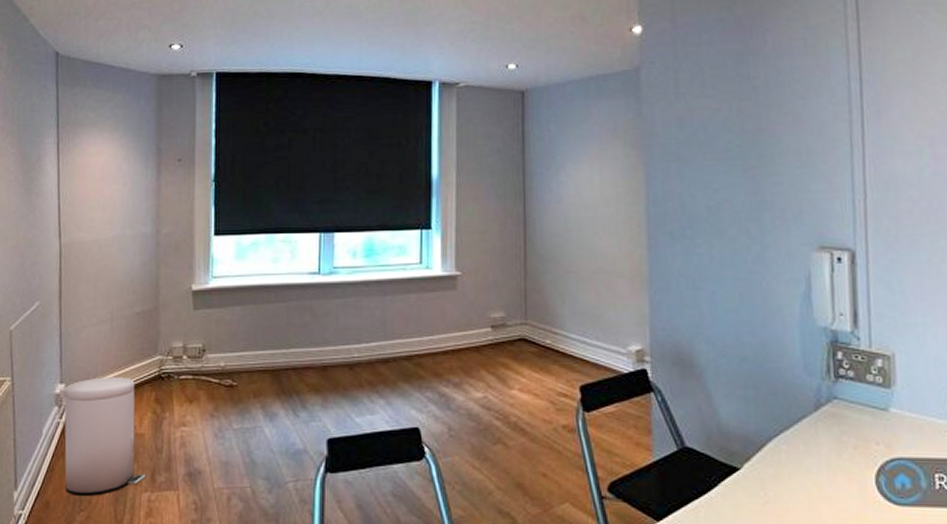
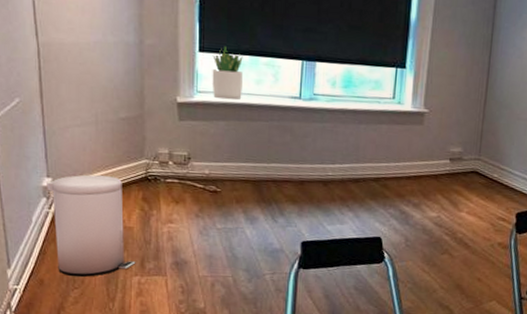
planter: none [227,227,259,283] -> present [212,46,243,101]

